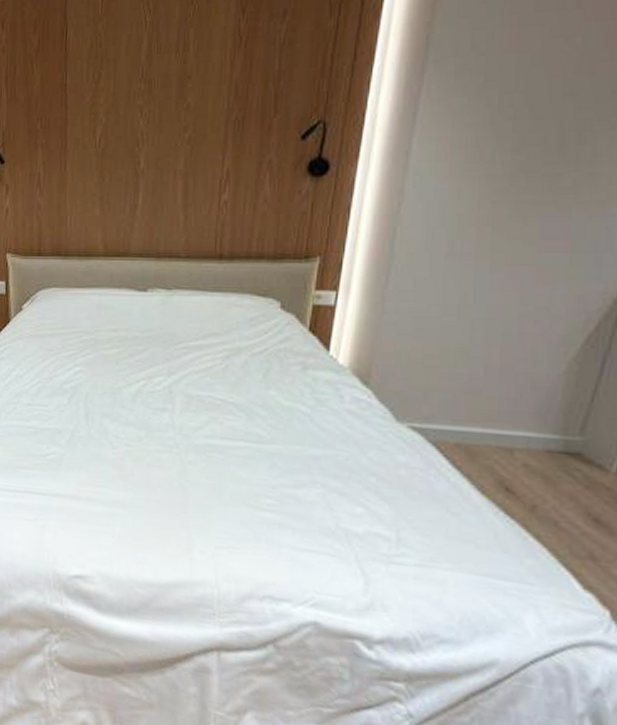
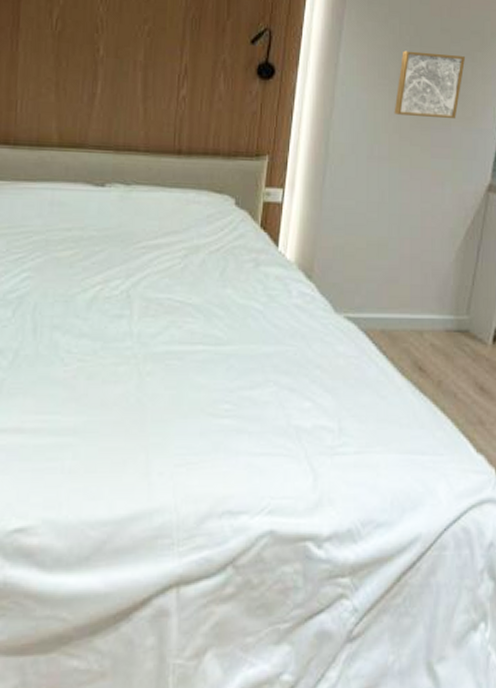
wall art: none [485,124,599,205] -> present [394,50,465,120]

